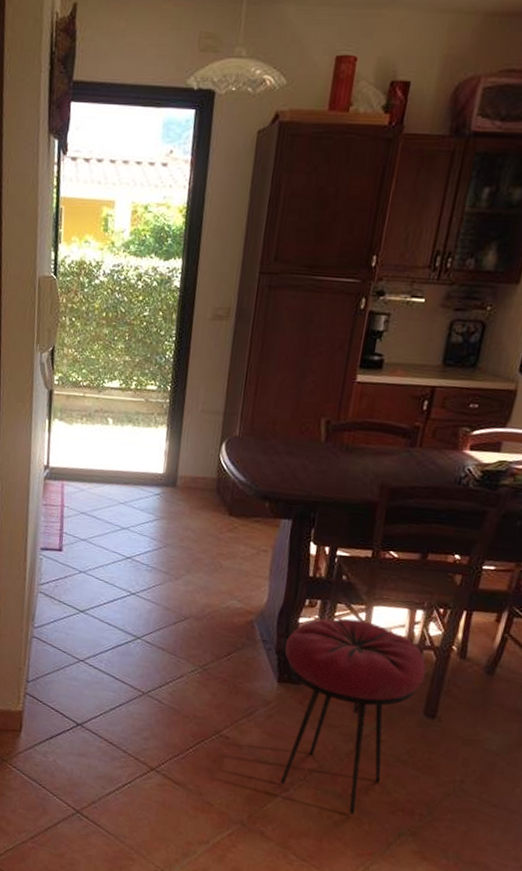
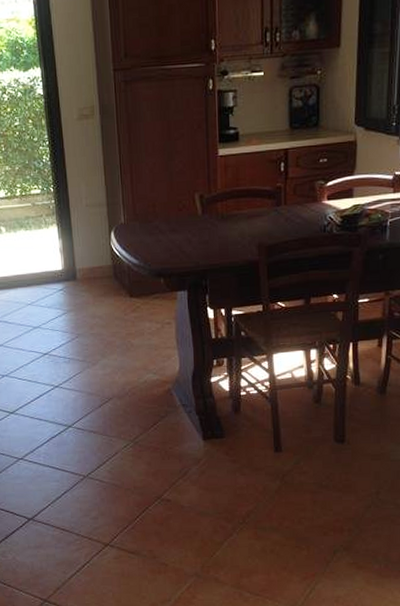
stool: present [280,618,426,815] -> none [203,369,329,544]

